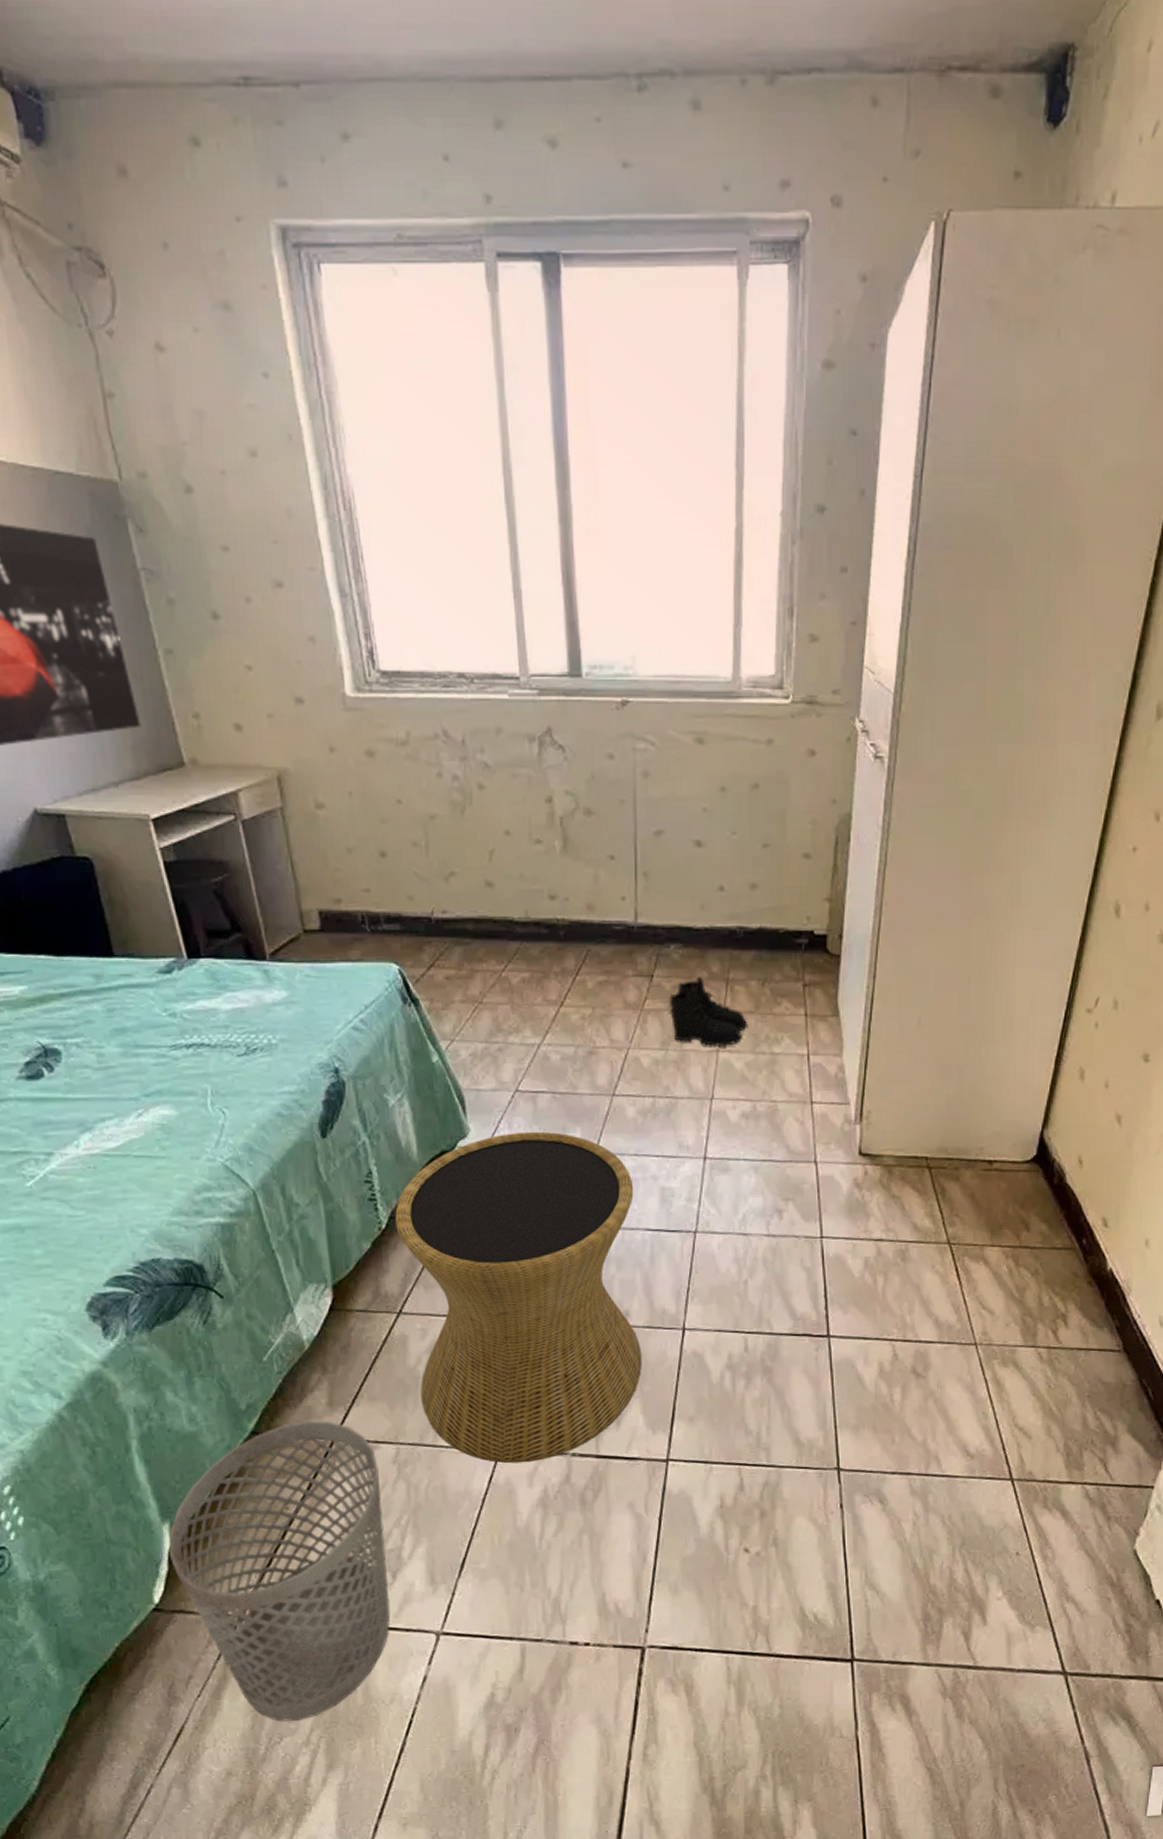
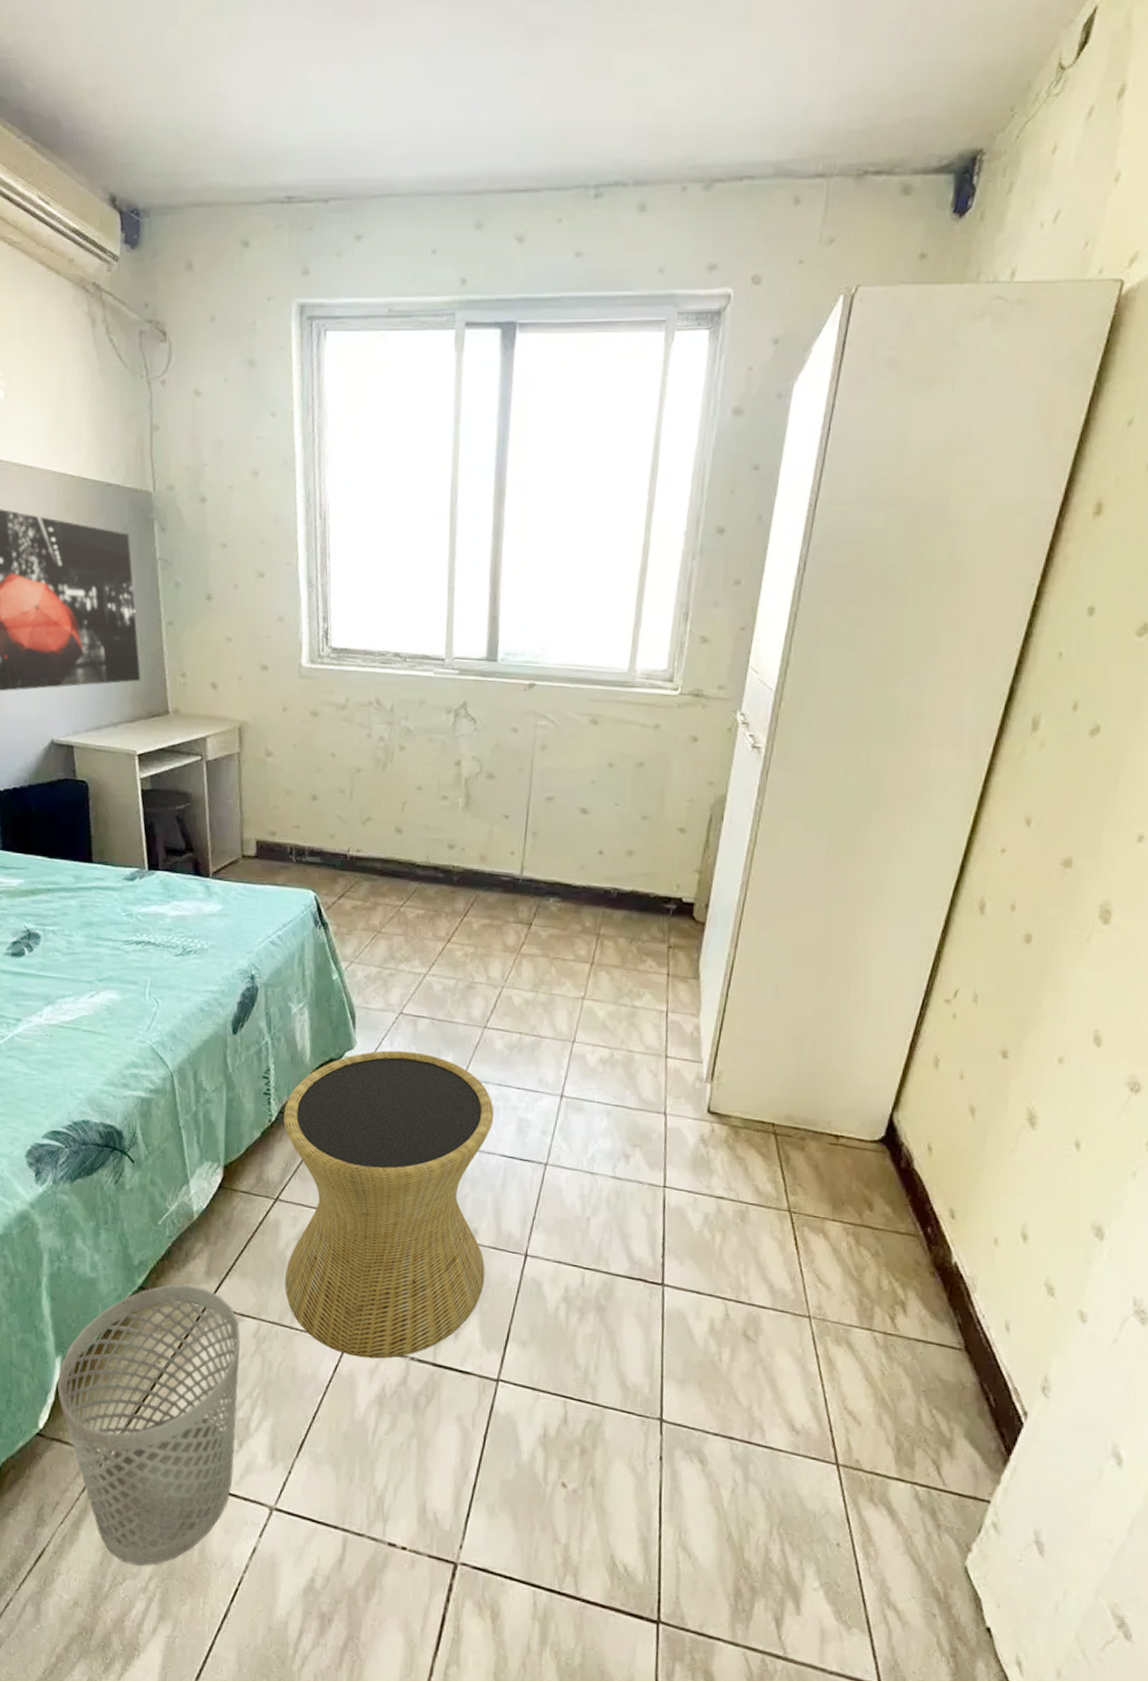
boots: present [668,977,749,1048] -> none [542,929,614,996]

